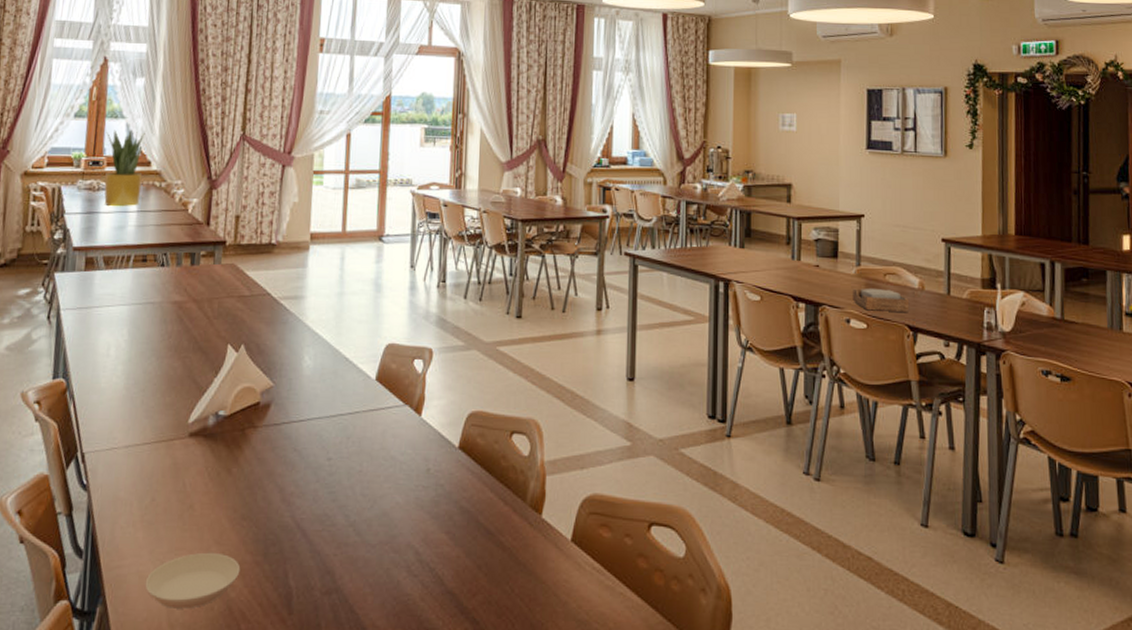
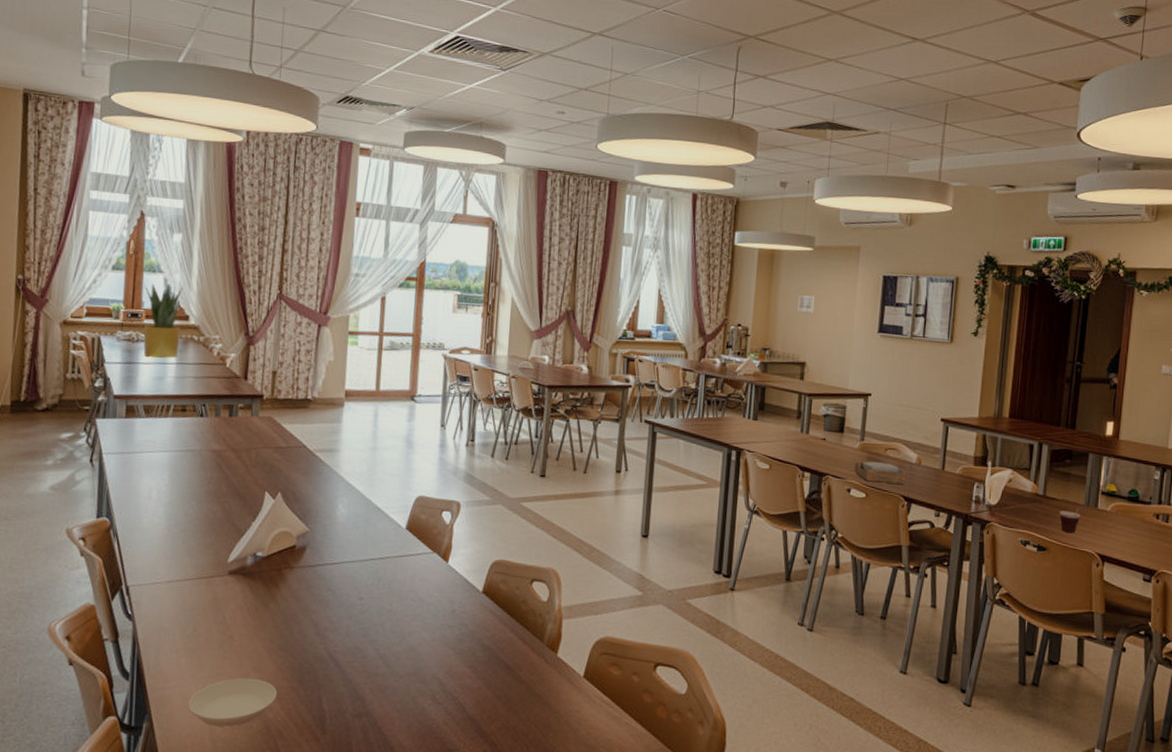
cup: none [1081,330,1110,361] -> present [1059,507,1086,534]

